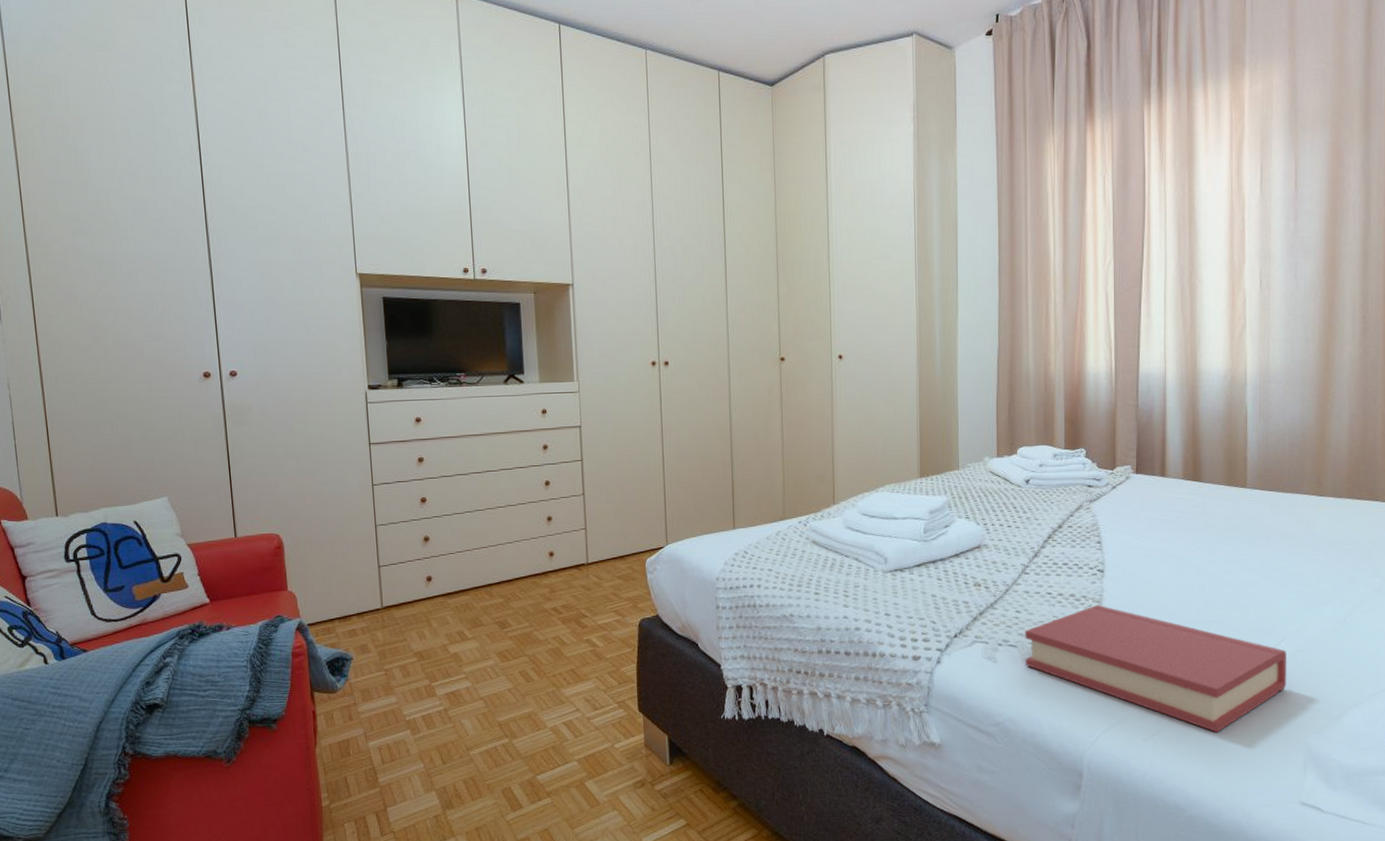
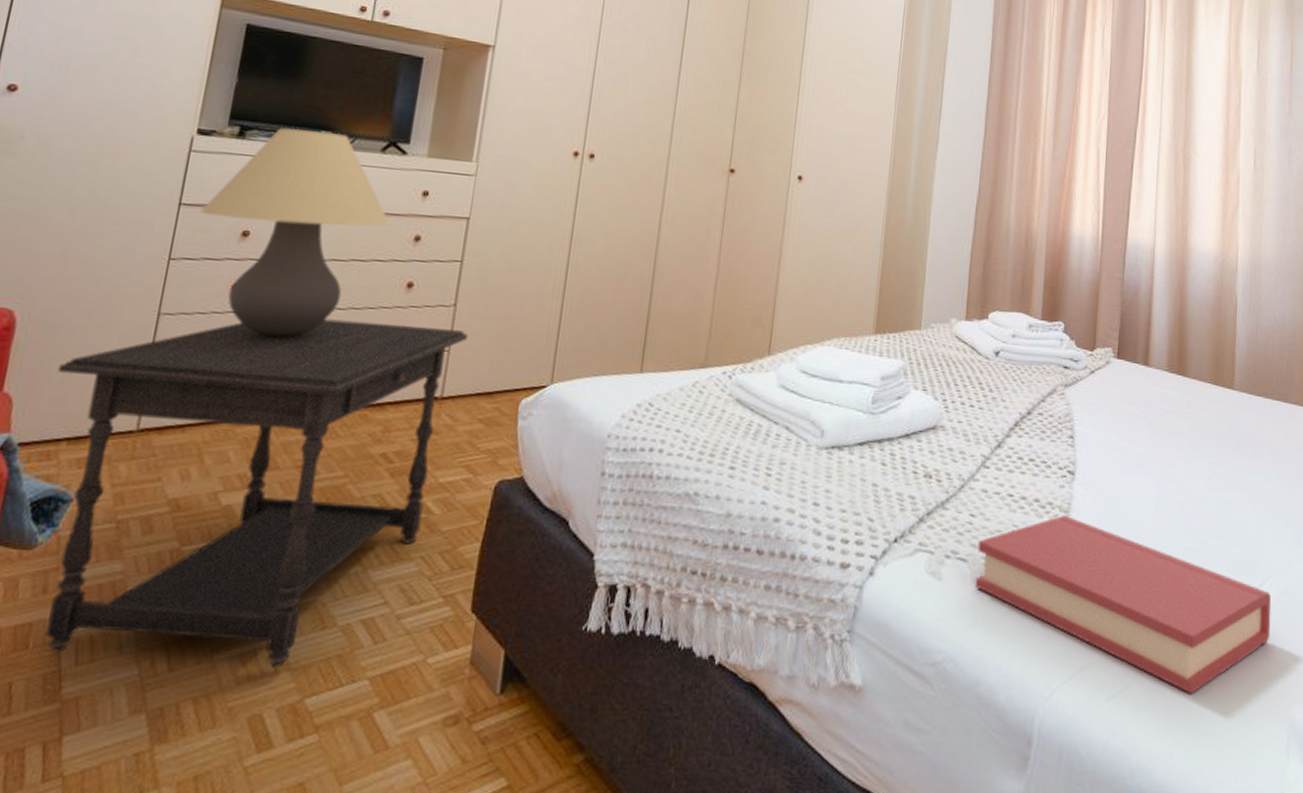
side table: none [318,513,597,757] -> present [45,318,468,668]
table lamp: none [385,374,523,534] -> present [201,128,391,338]

